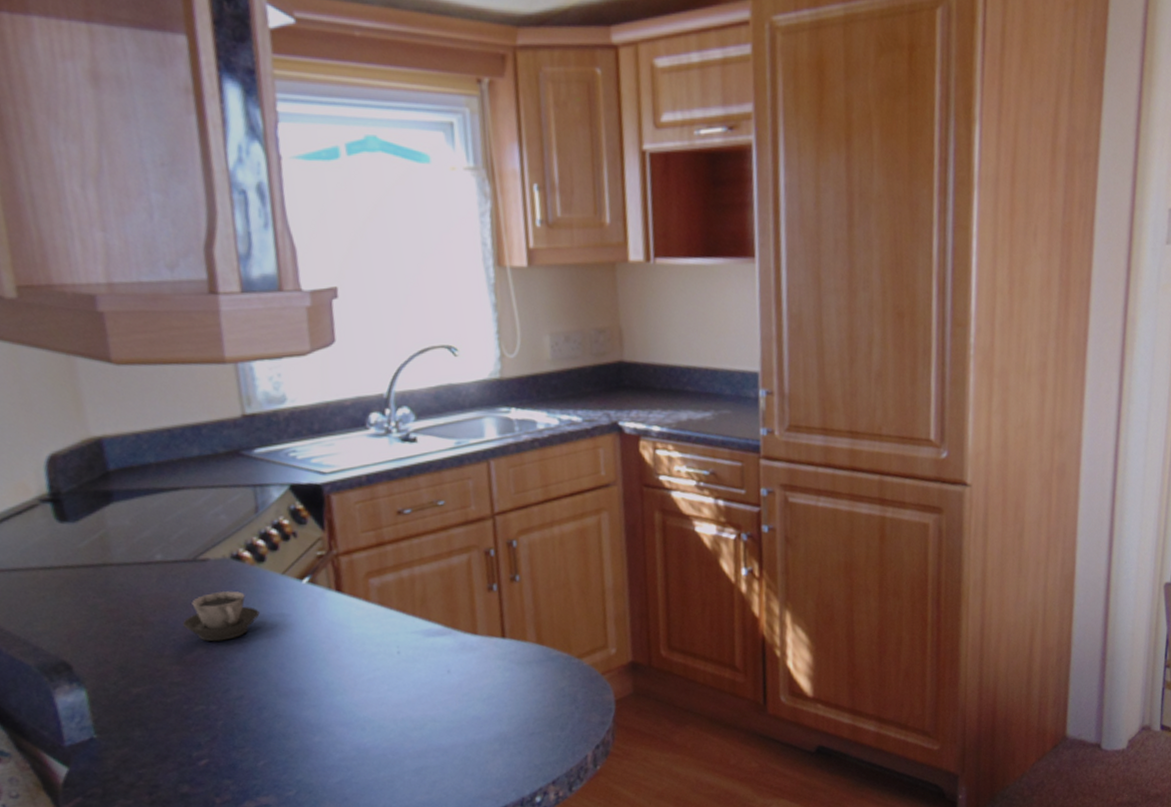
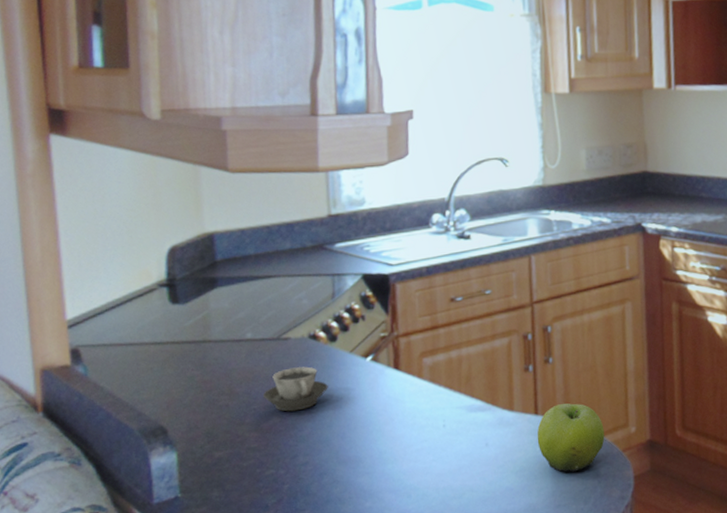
fruit: none [505,624,582,698] -> present [537,403,605,472]

